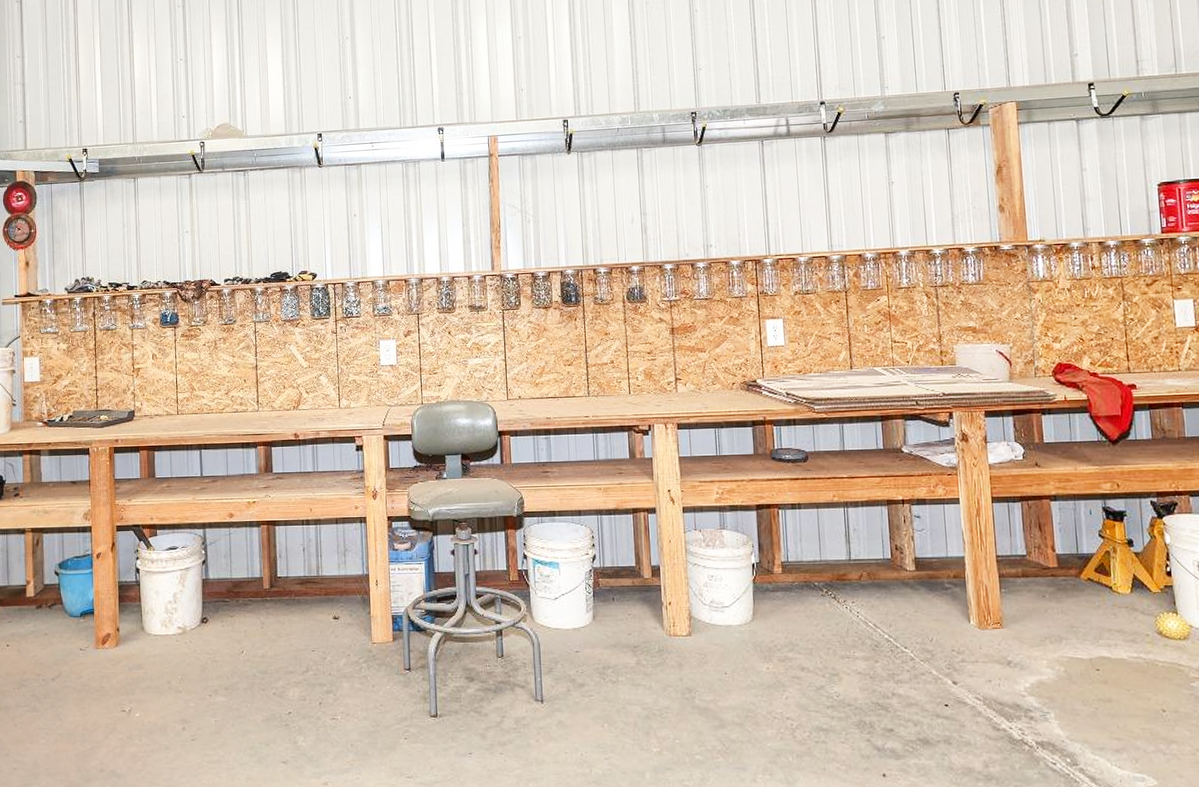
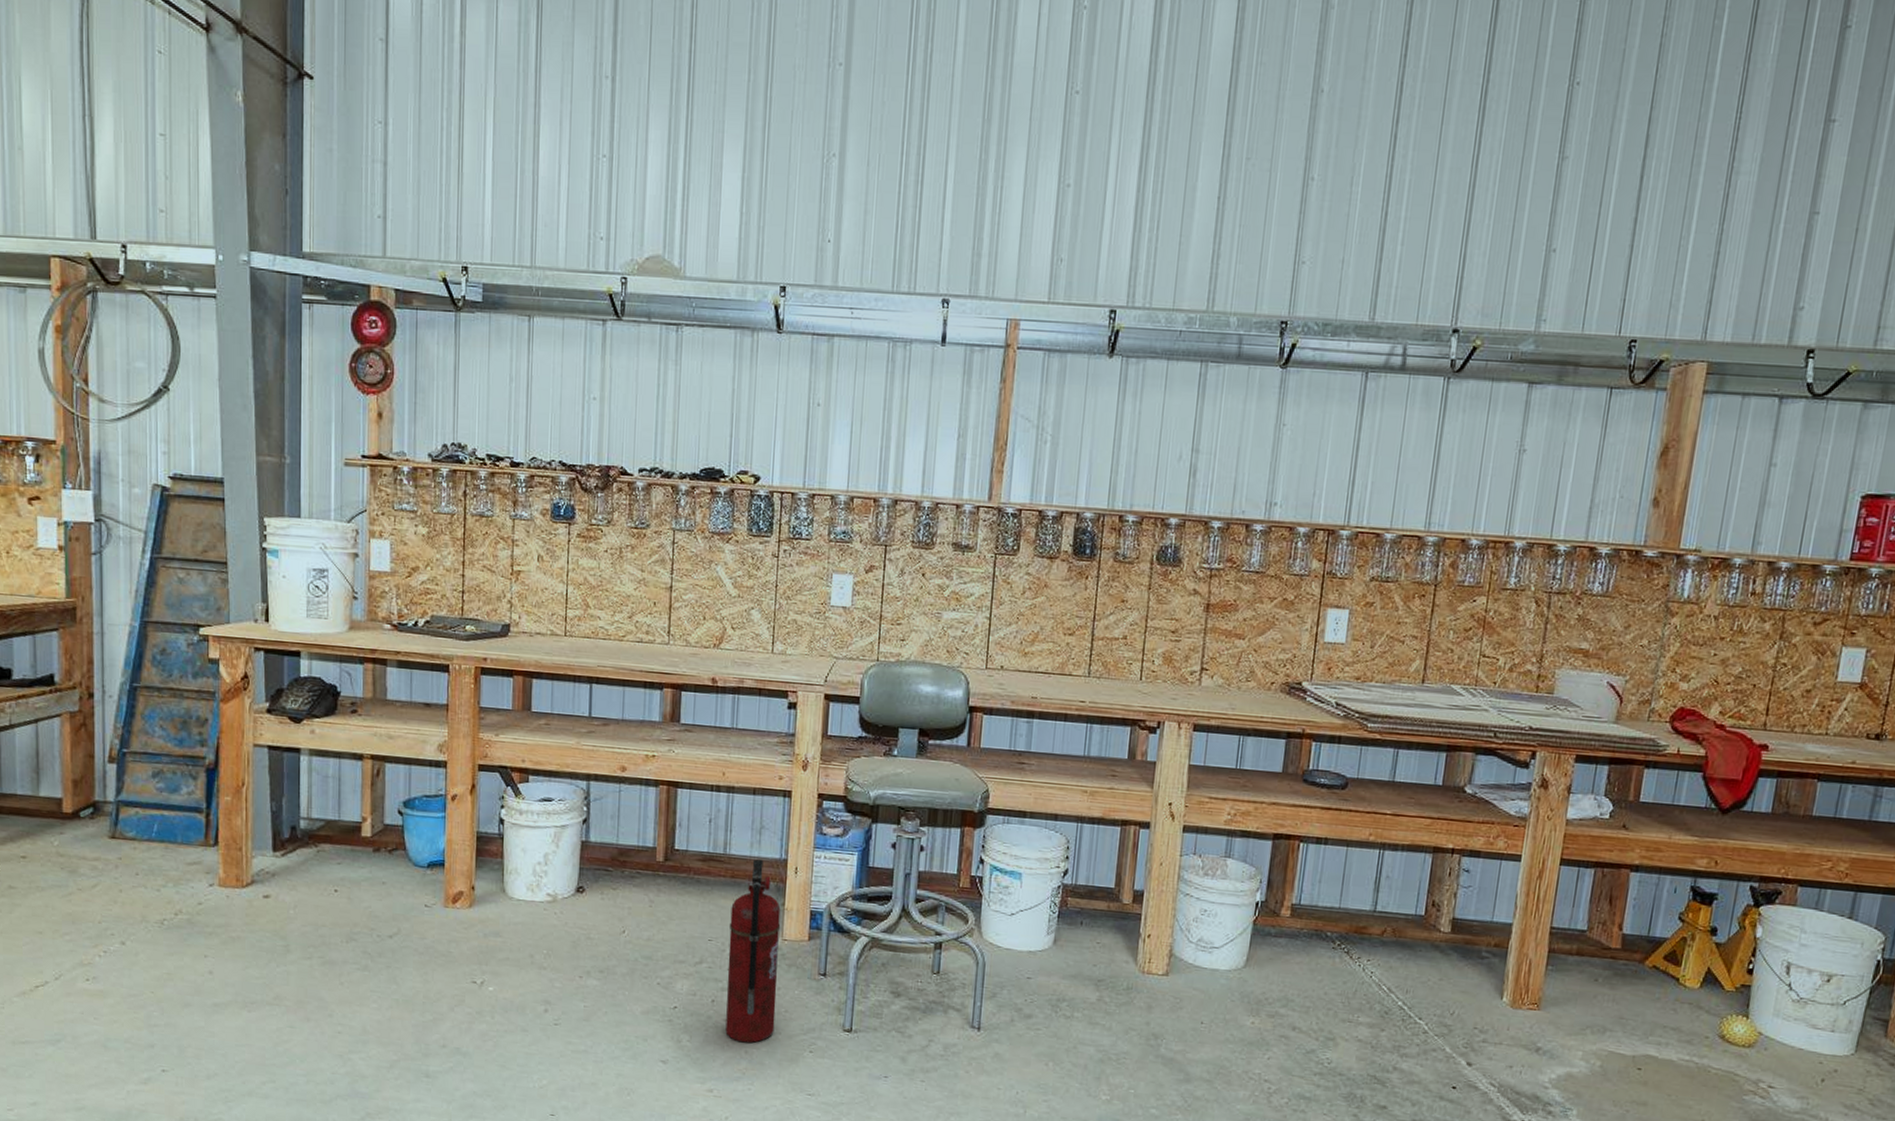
fire extinguisher: none [327,577,373,737] -> present [725,859,781,1043]

